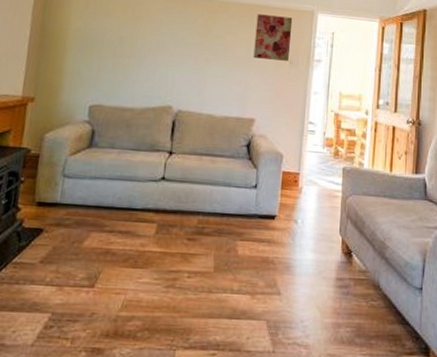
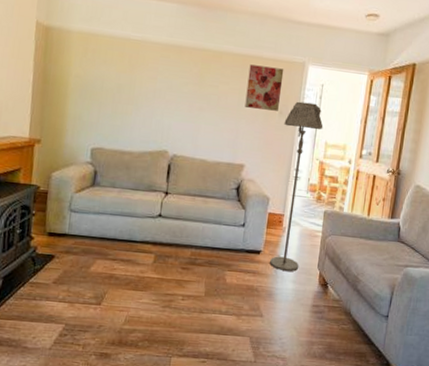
floor lamp: none [286,50,337,238] -> present [270,101,323,271]

